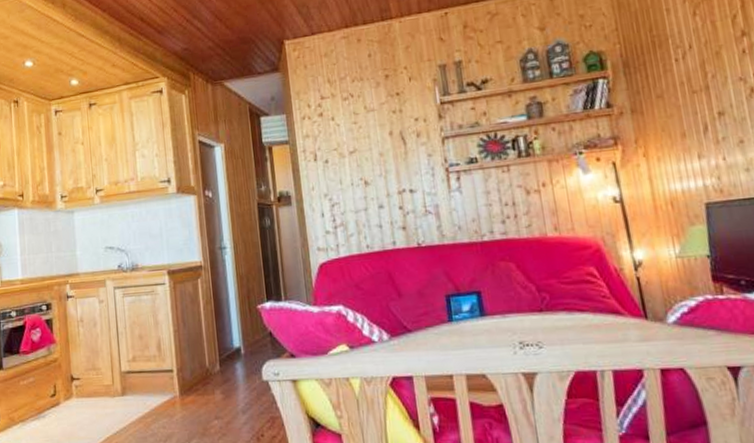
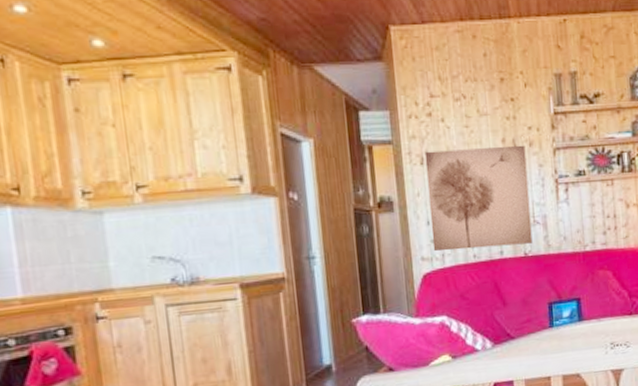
wall art: none [317,136,426,242] -> present [424,145,533,252]

